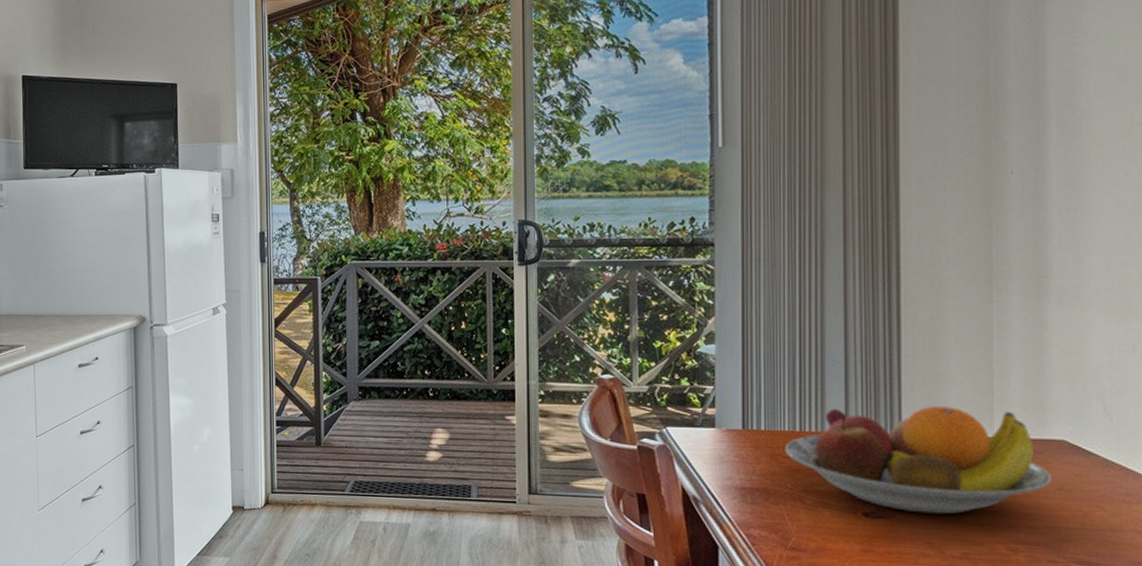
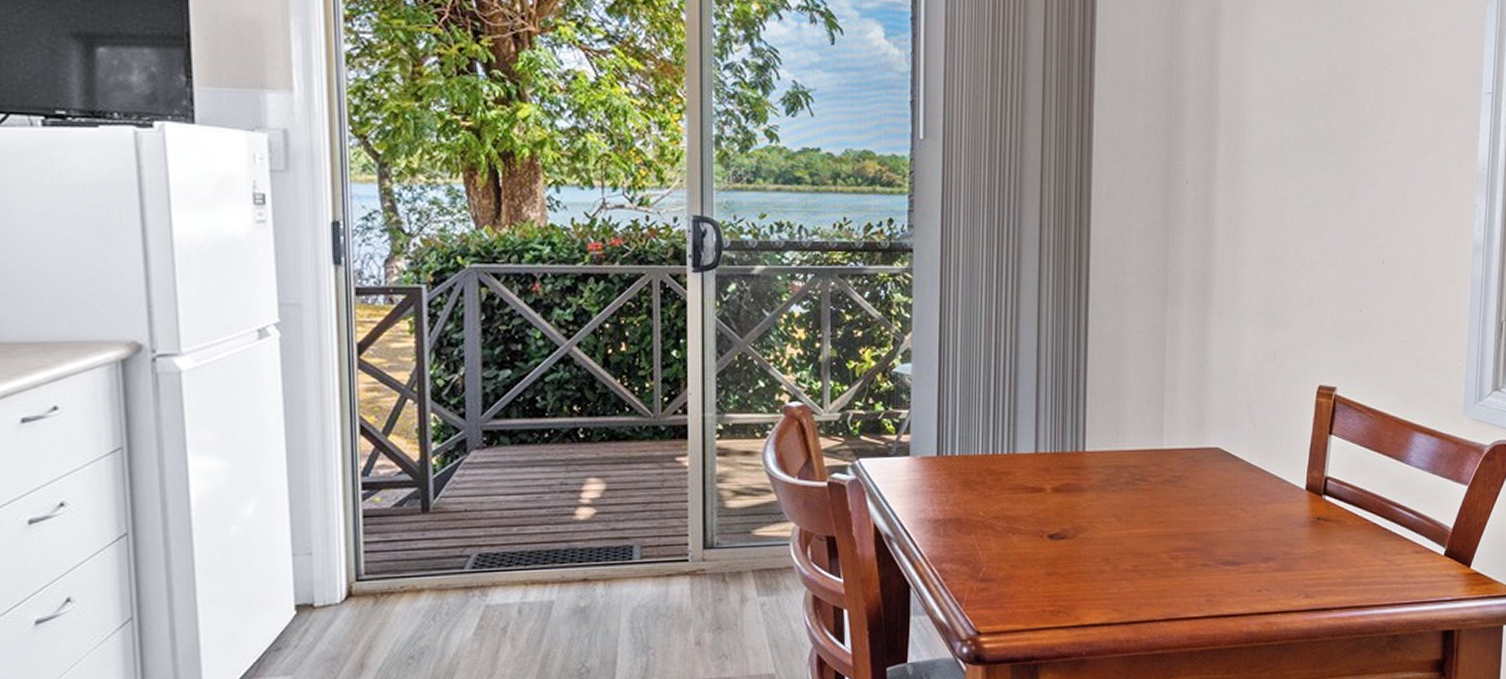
fruit bowl: present [785,406,1051,515] -> none [978,420,1207,530]

